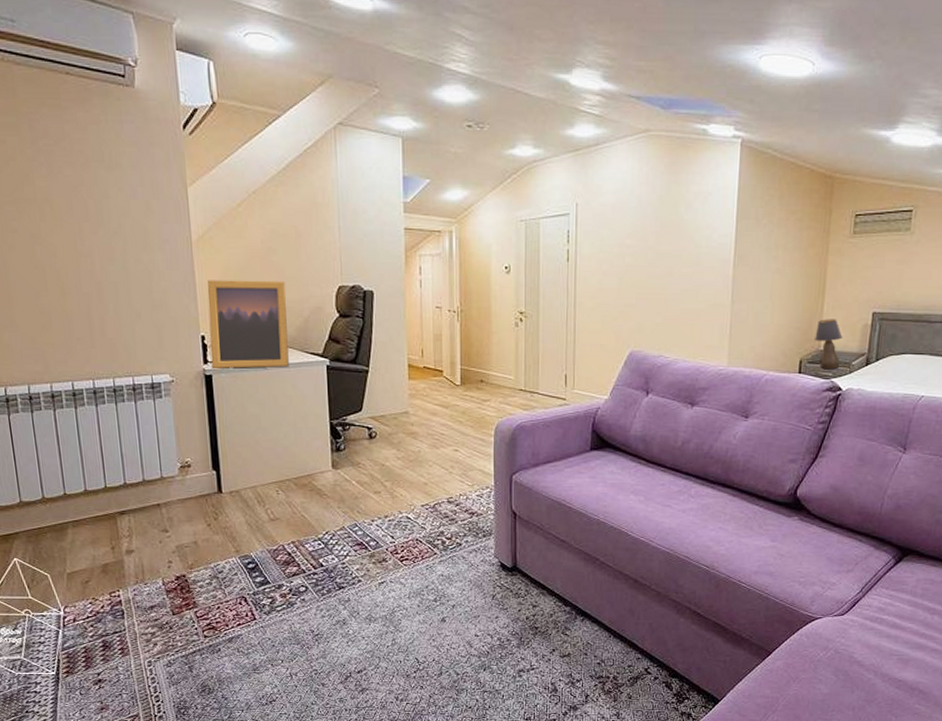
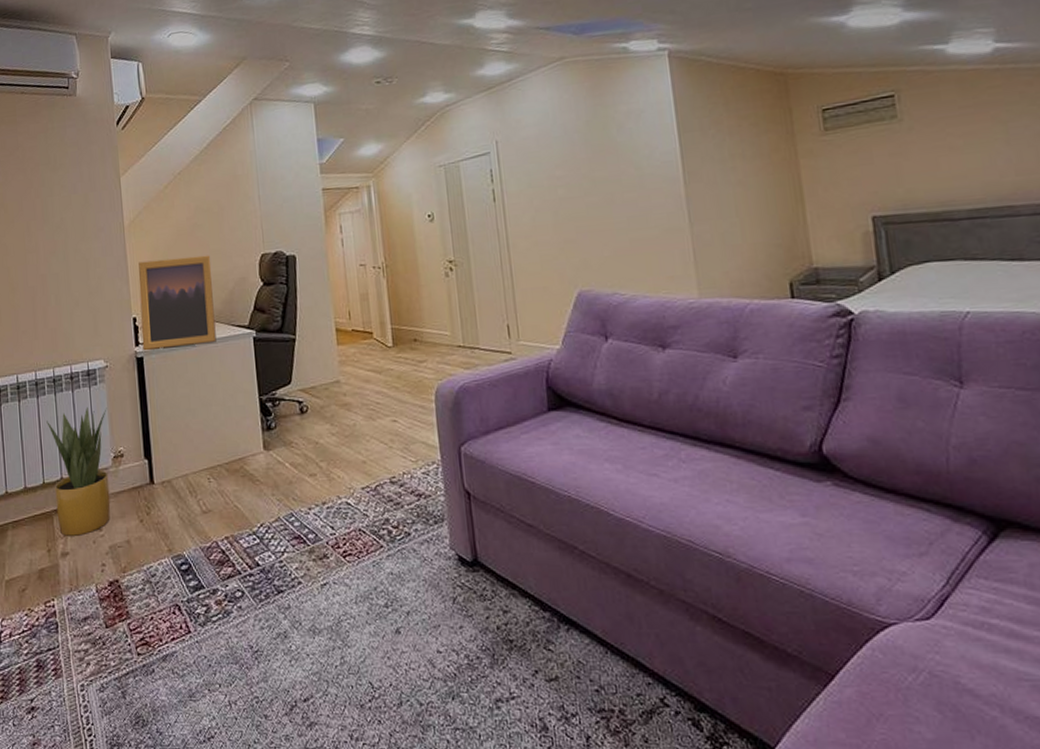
planter: none [107,419,177,536] -> present [46,407,111,536]
table lamp: present [815,319,843,370] -> none [802,229,844,291]

